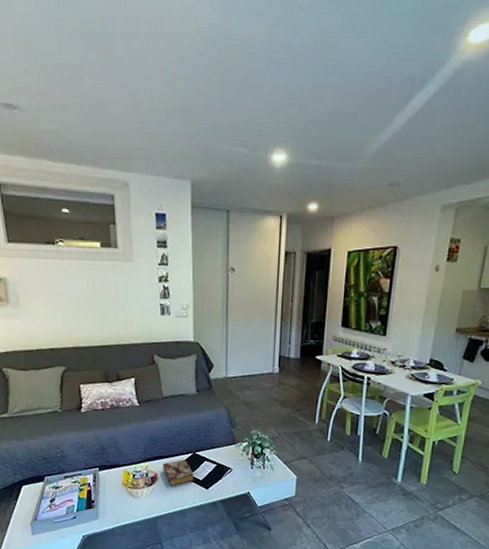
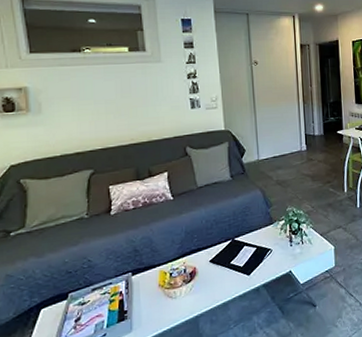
book: present [162,459,194,487] -> none [200,247,235,280]

